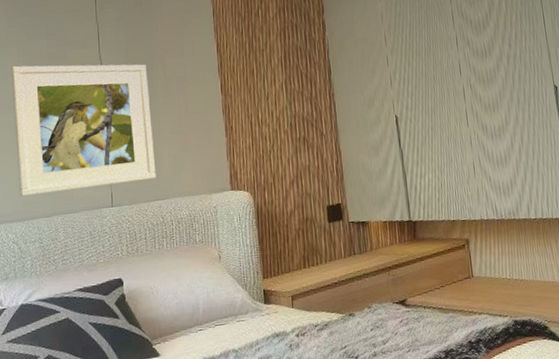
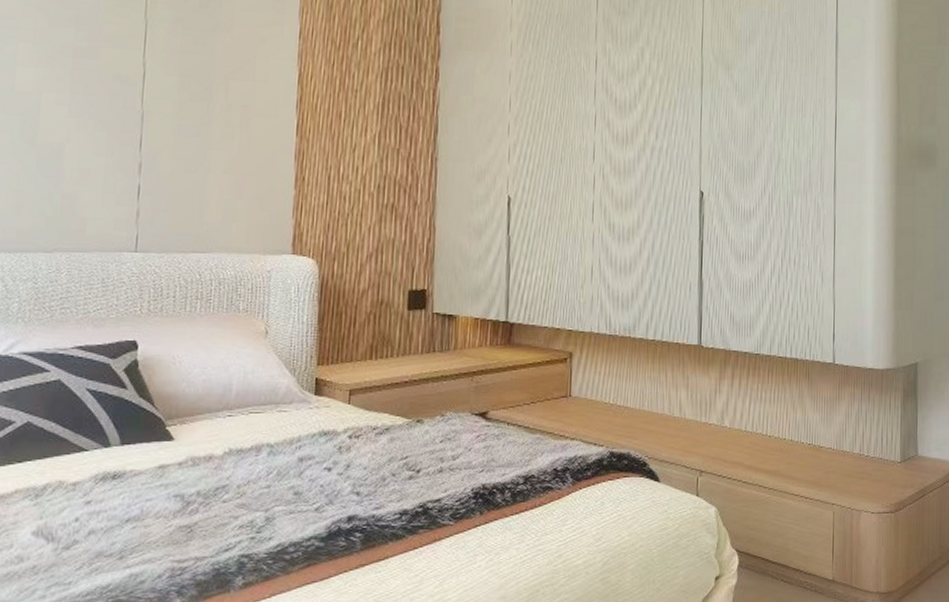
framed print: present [10,64,157,197] -> none [13,55,204,226]

